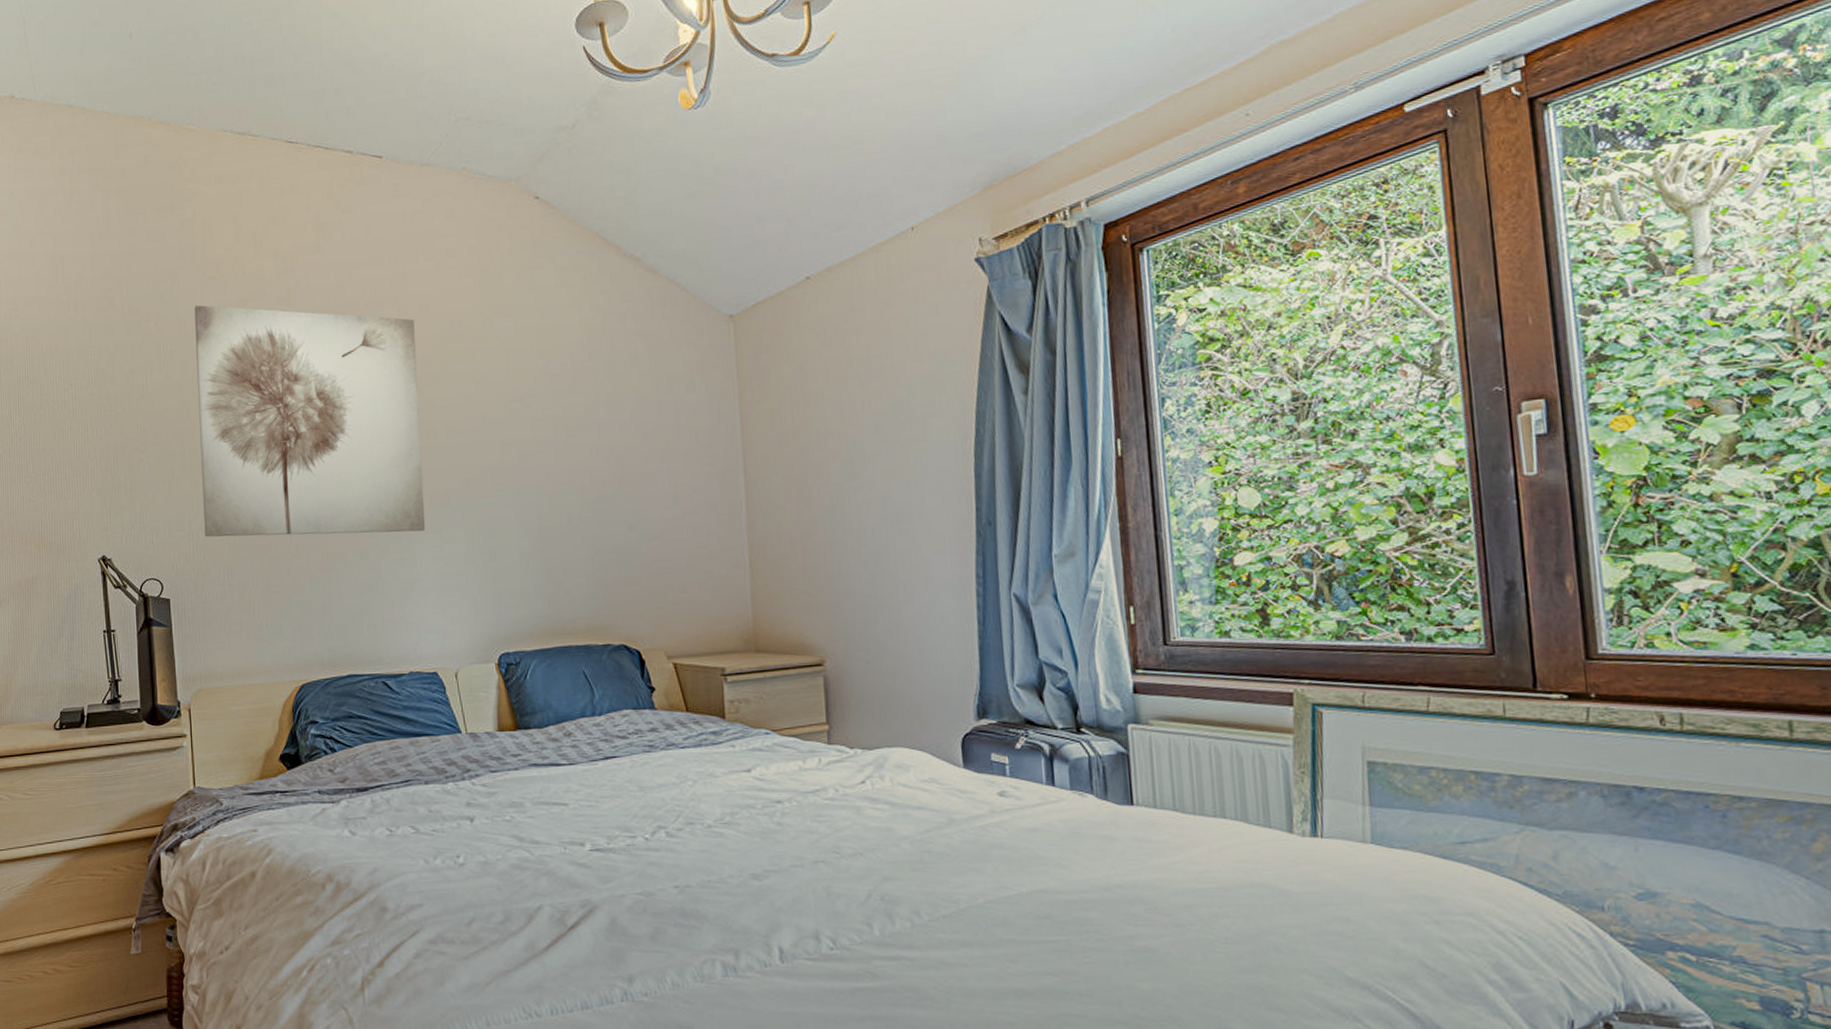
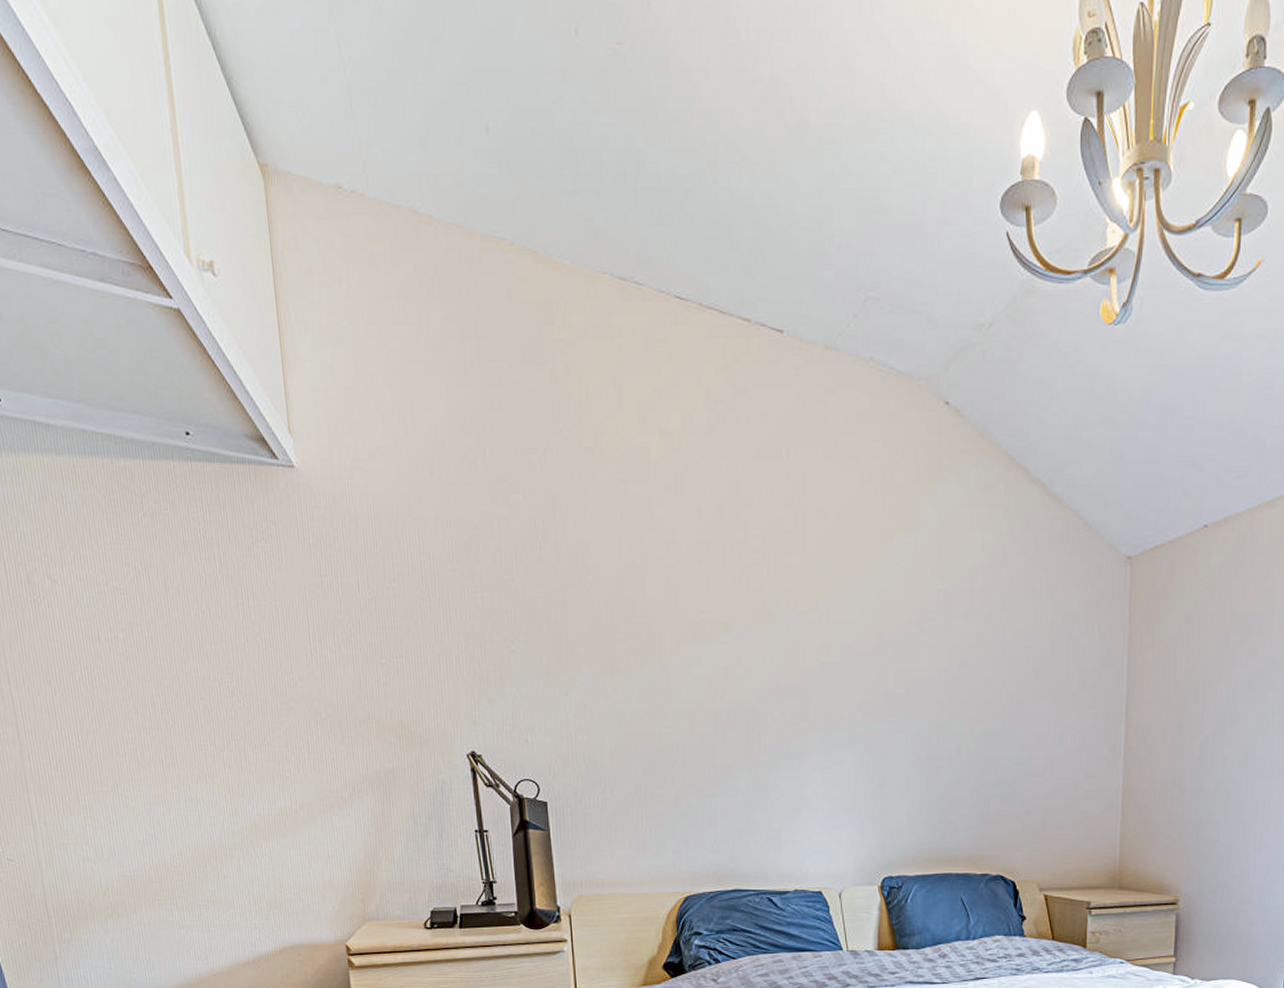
wall art: present [194,305,426,537] -> none [570,480,816,751]

